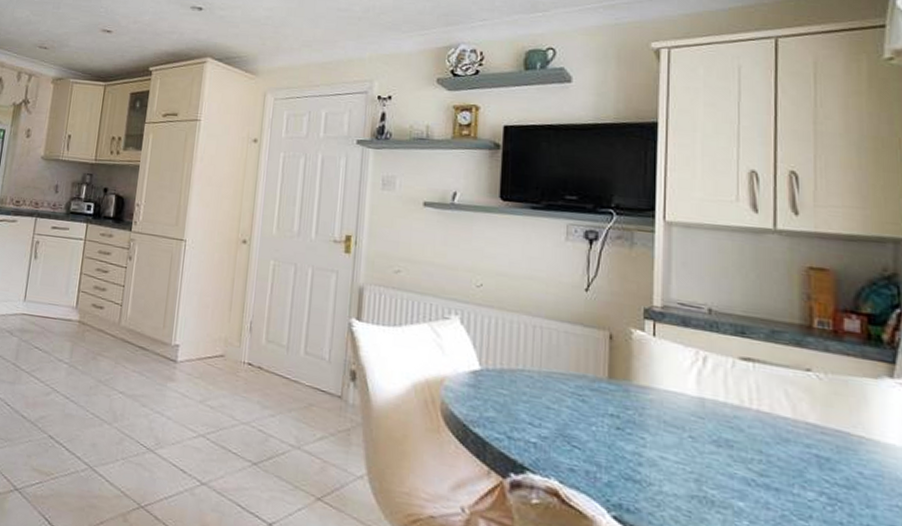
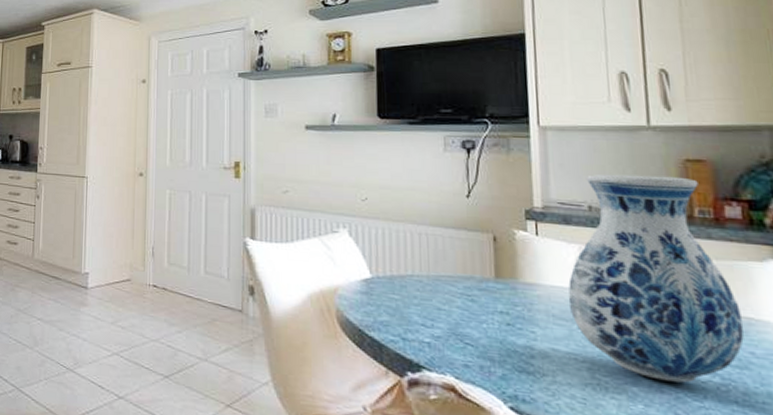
vase: none [681,276,853,501] -> present [568,174,744,383]

